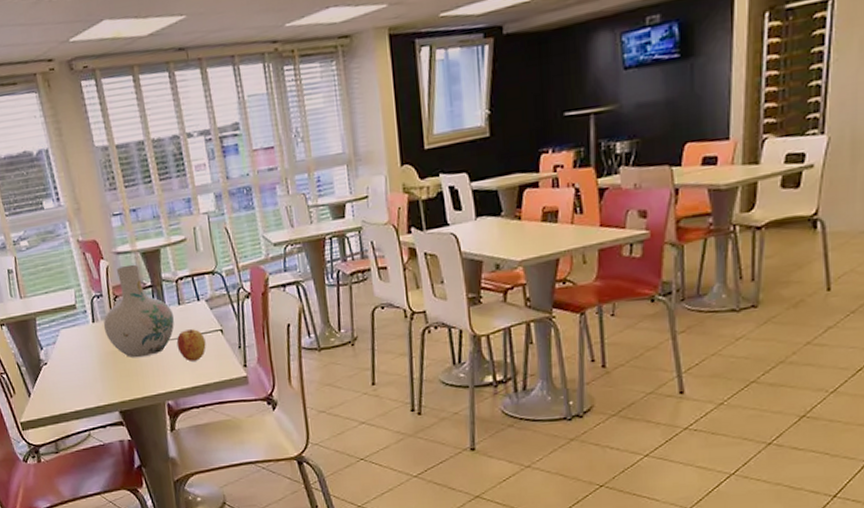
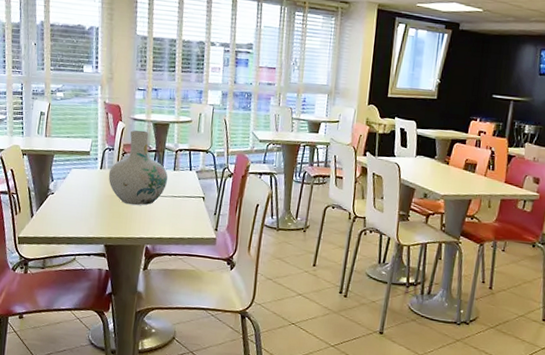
apple: present [176,329,206,362] -> none [165,191,189,218]

